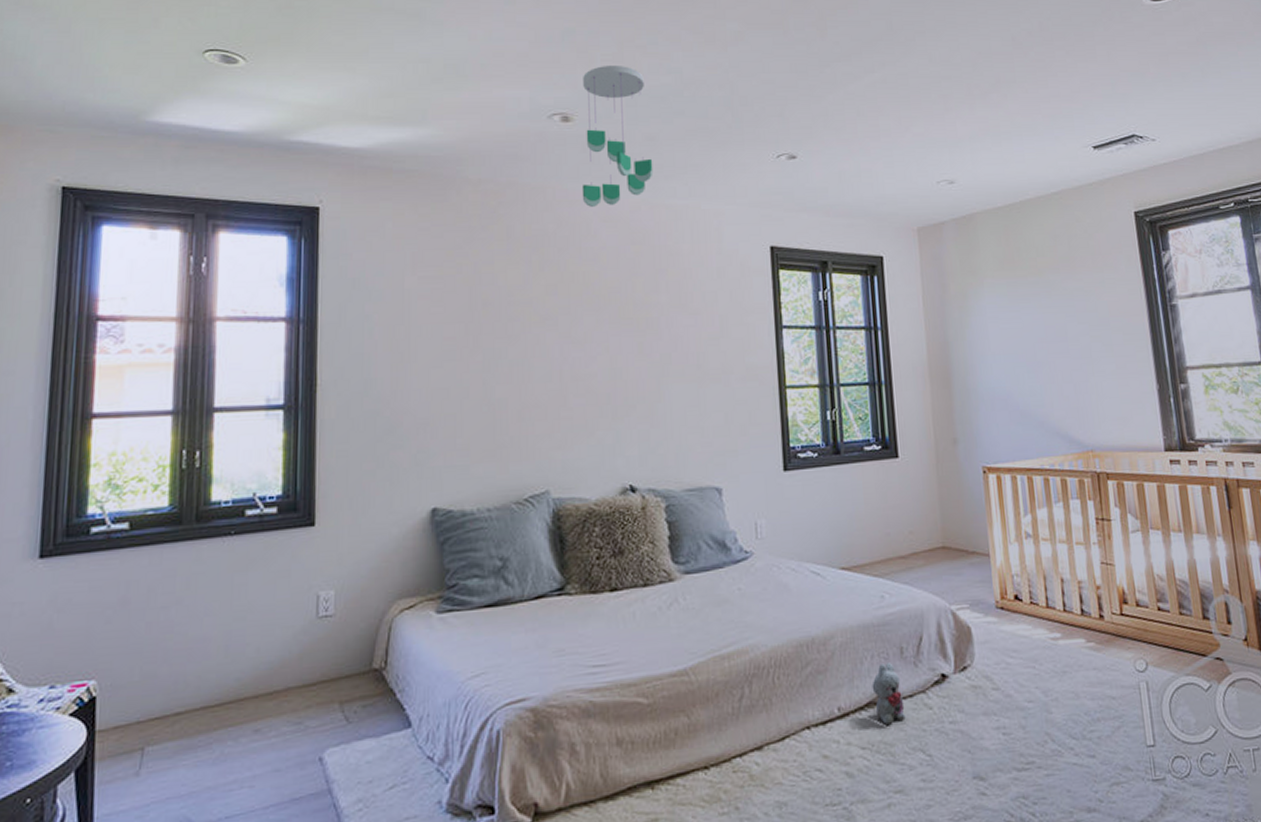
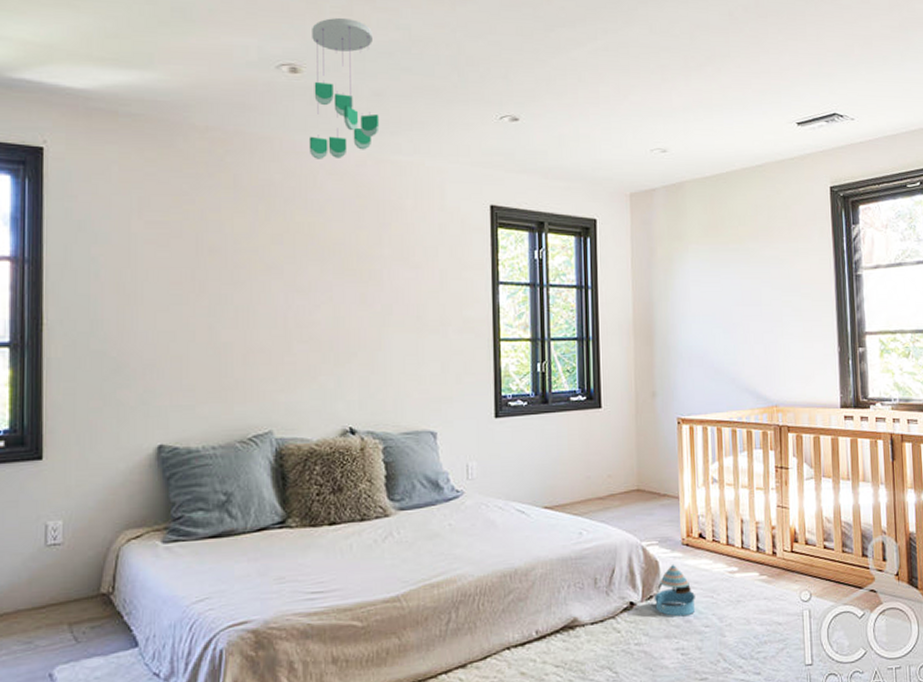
plush toy: present [871,663,906,726] -> none [567,592,596,647]
stacking toy: none [968,630,1016,691] -> present [654,564,696,617]

